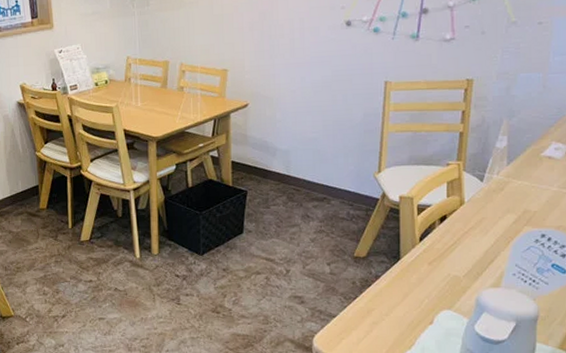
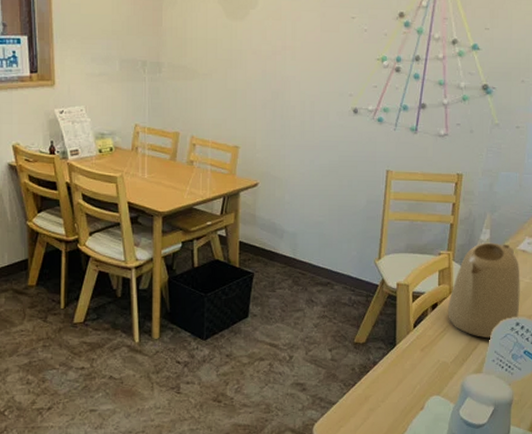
kettle: none [459,150,546,252] -> present [448,242,520,339]

